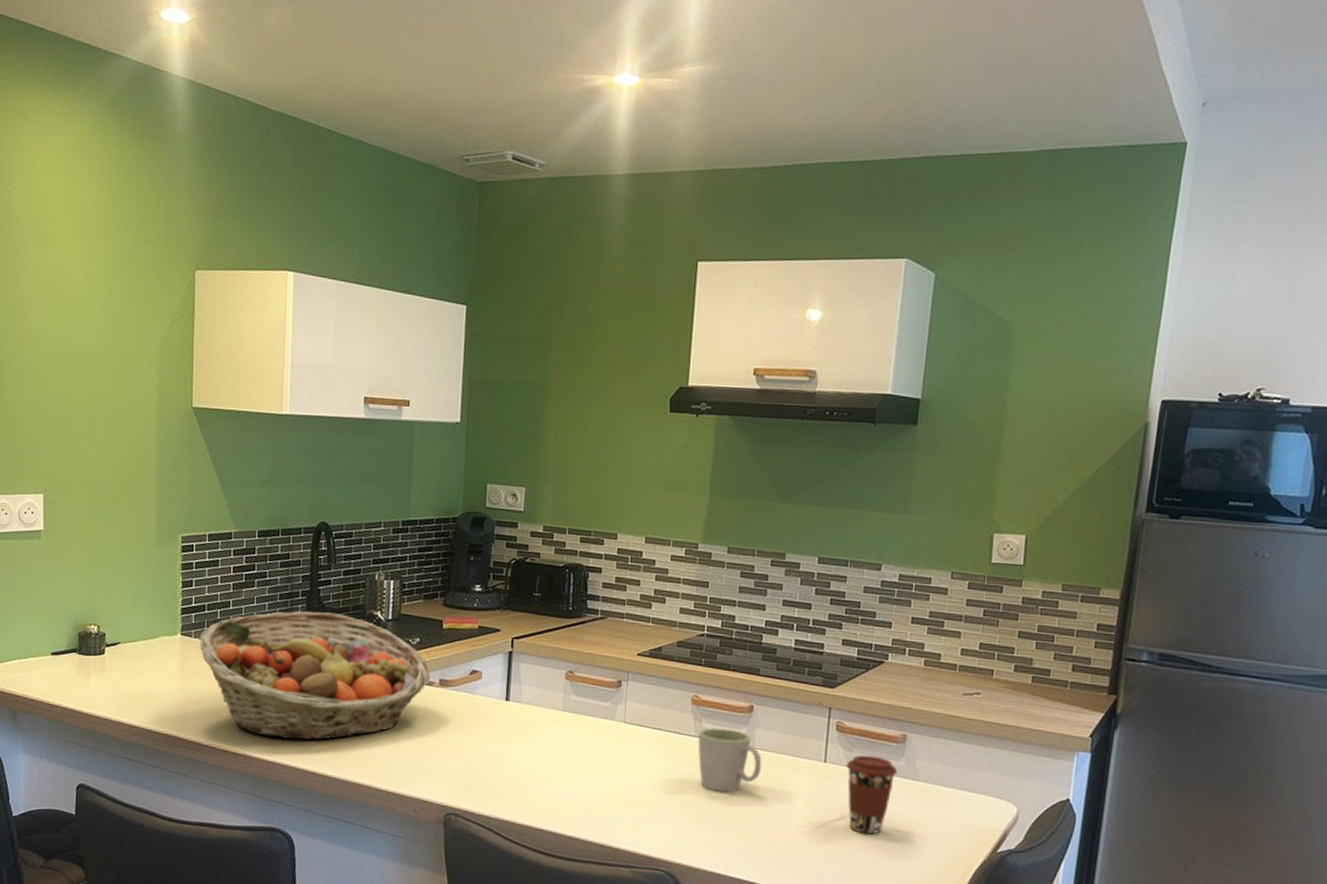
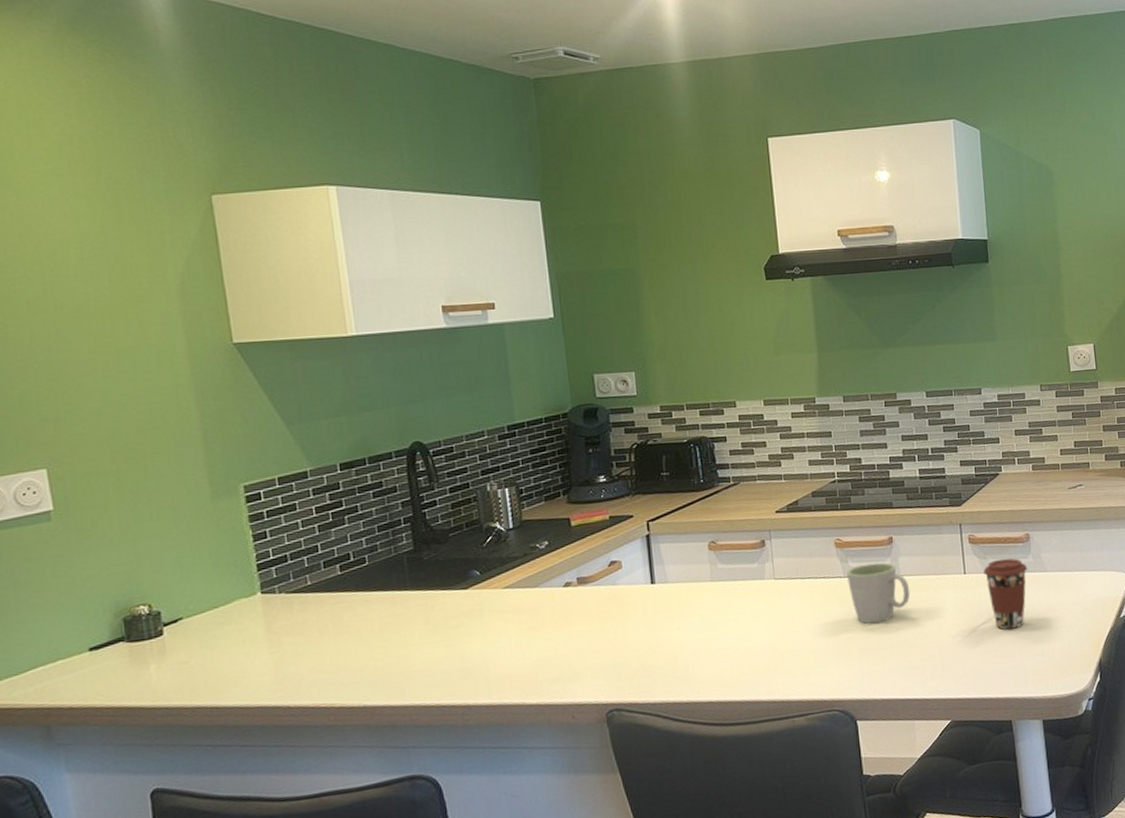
fruit basket: present [199,611,431,740] -> none [285,533,567,681]

